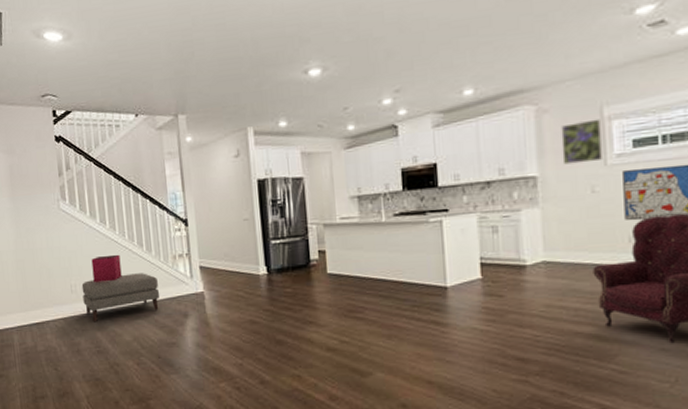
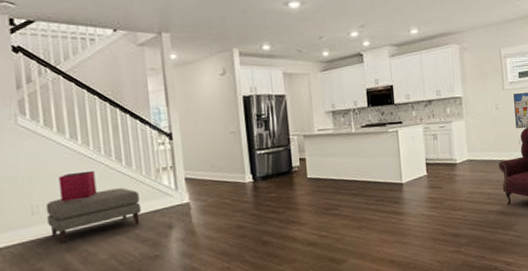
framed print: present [561,118,604,165] -> none [476,57,502,89]

